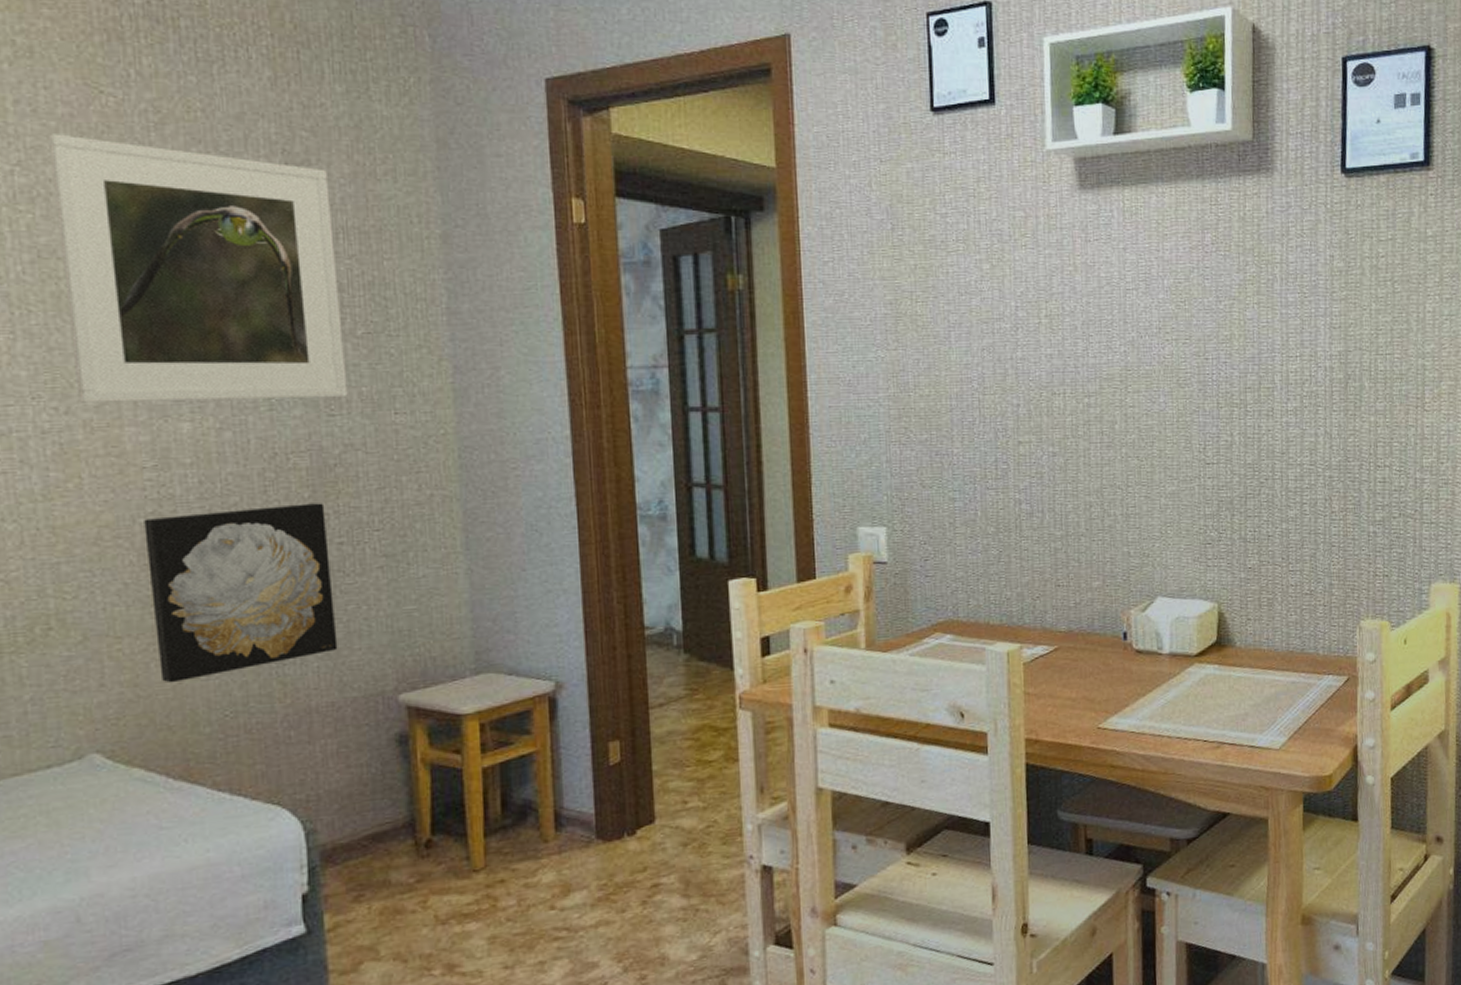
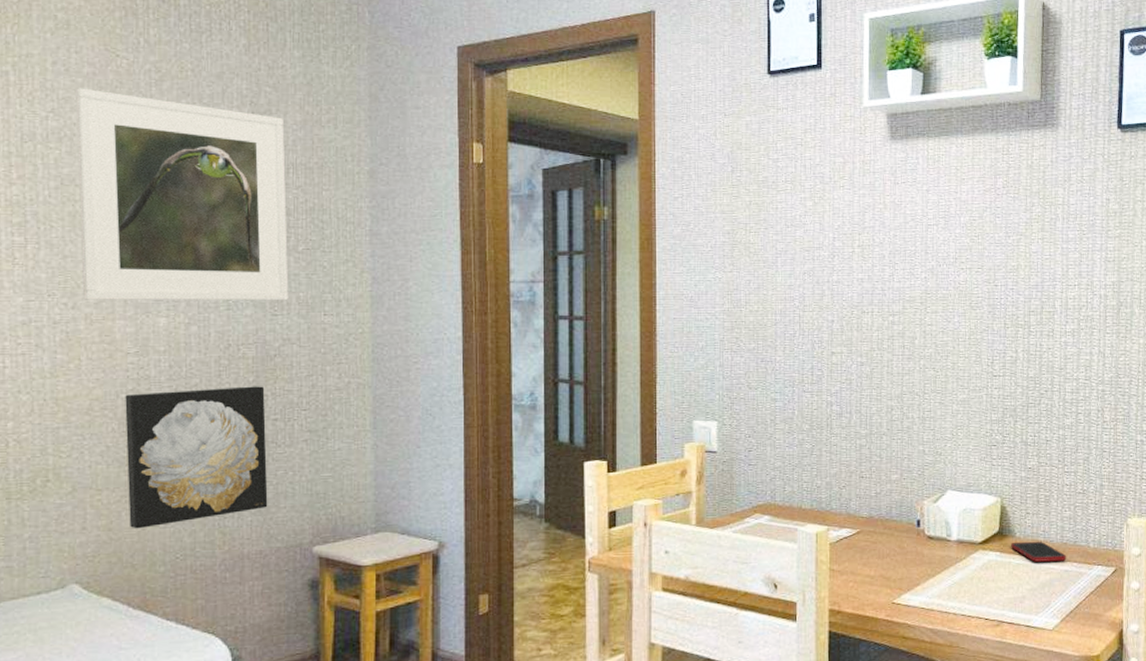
cell phone: none [1231,650,1294,674] -> present [1011,541,1067,562]

